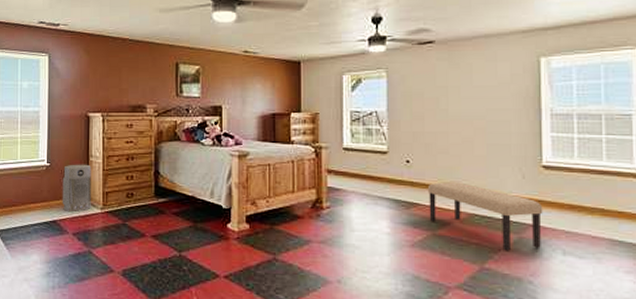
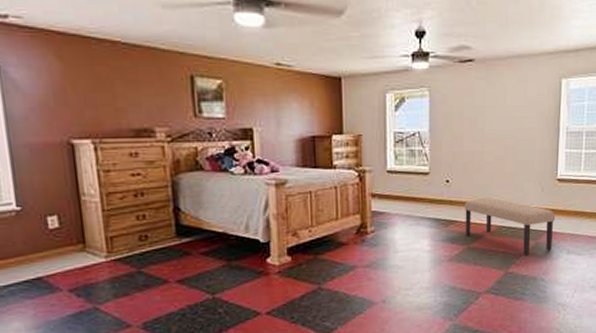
air purifier: present [62,164,91,213] -> none [43,205,91,266]

